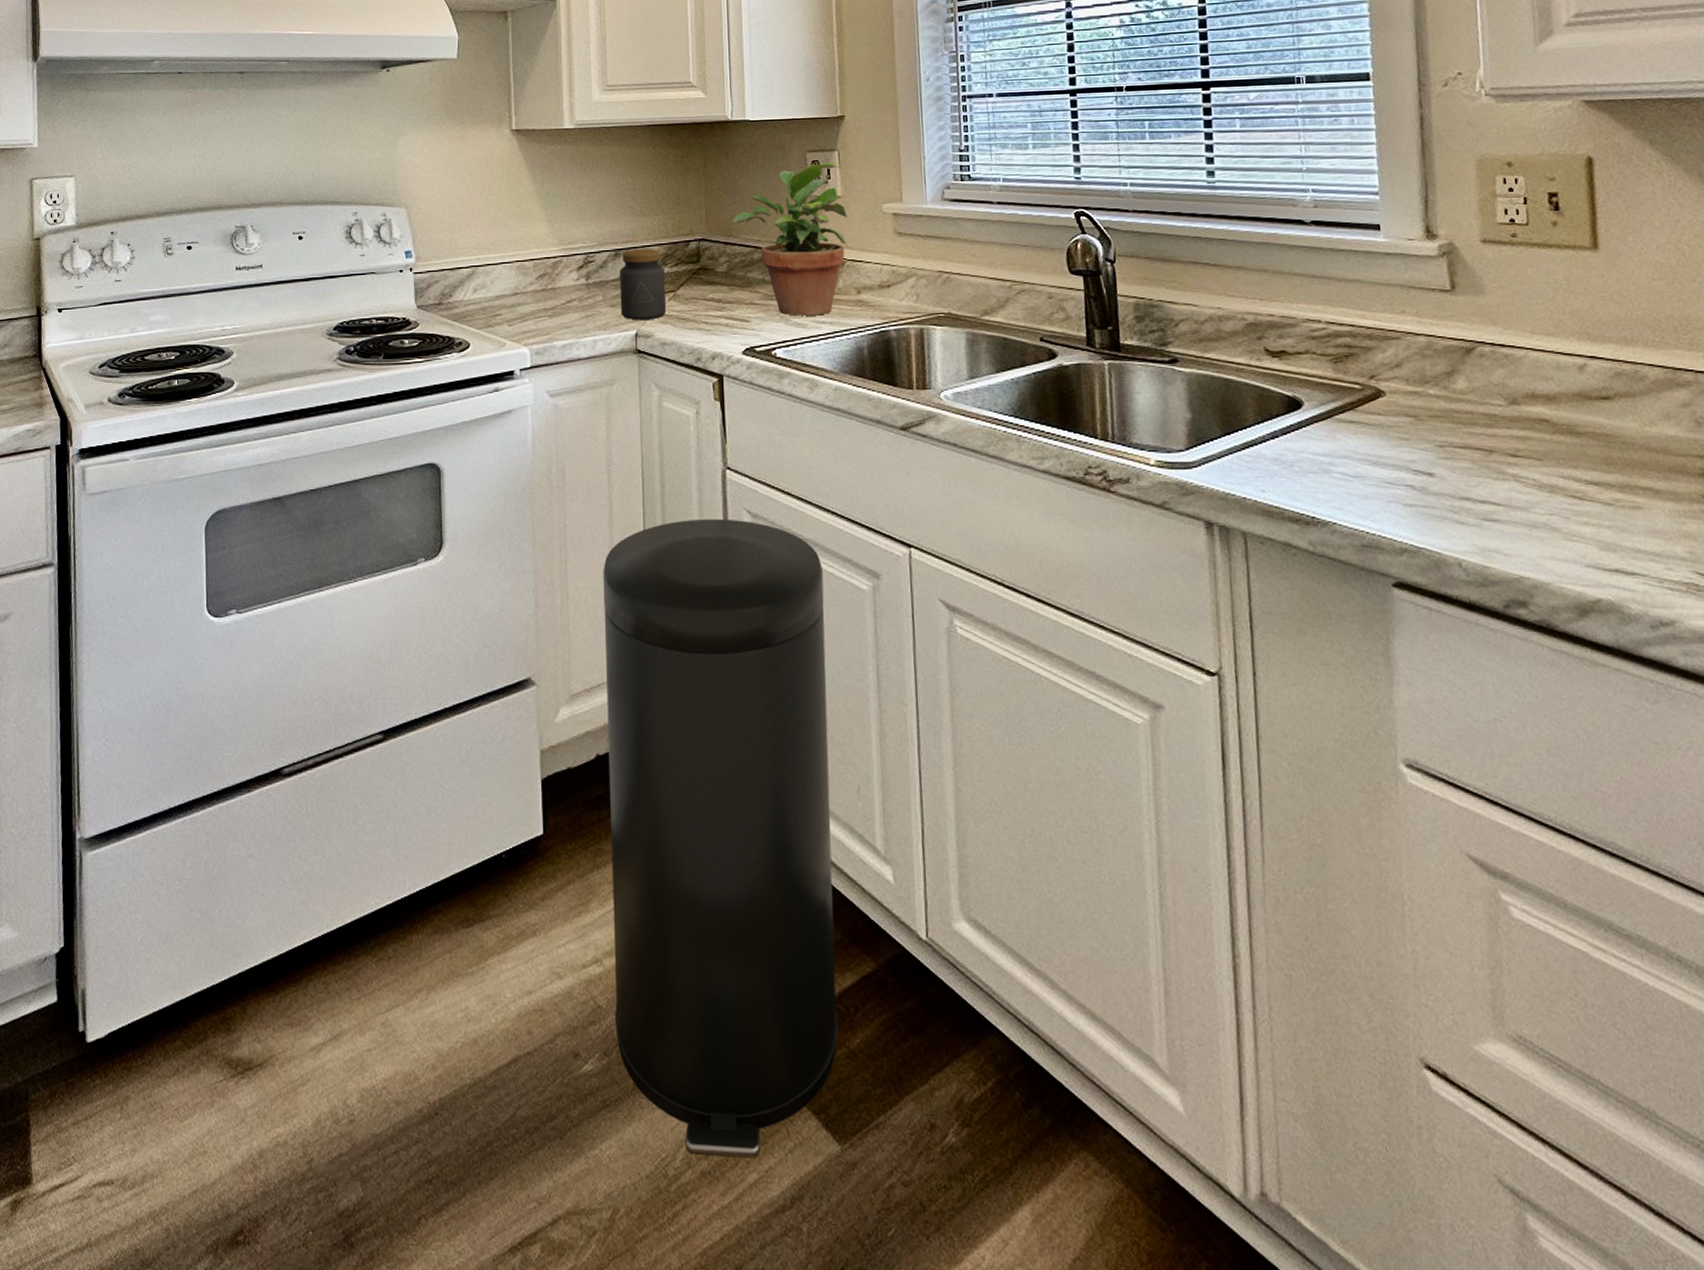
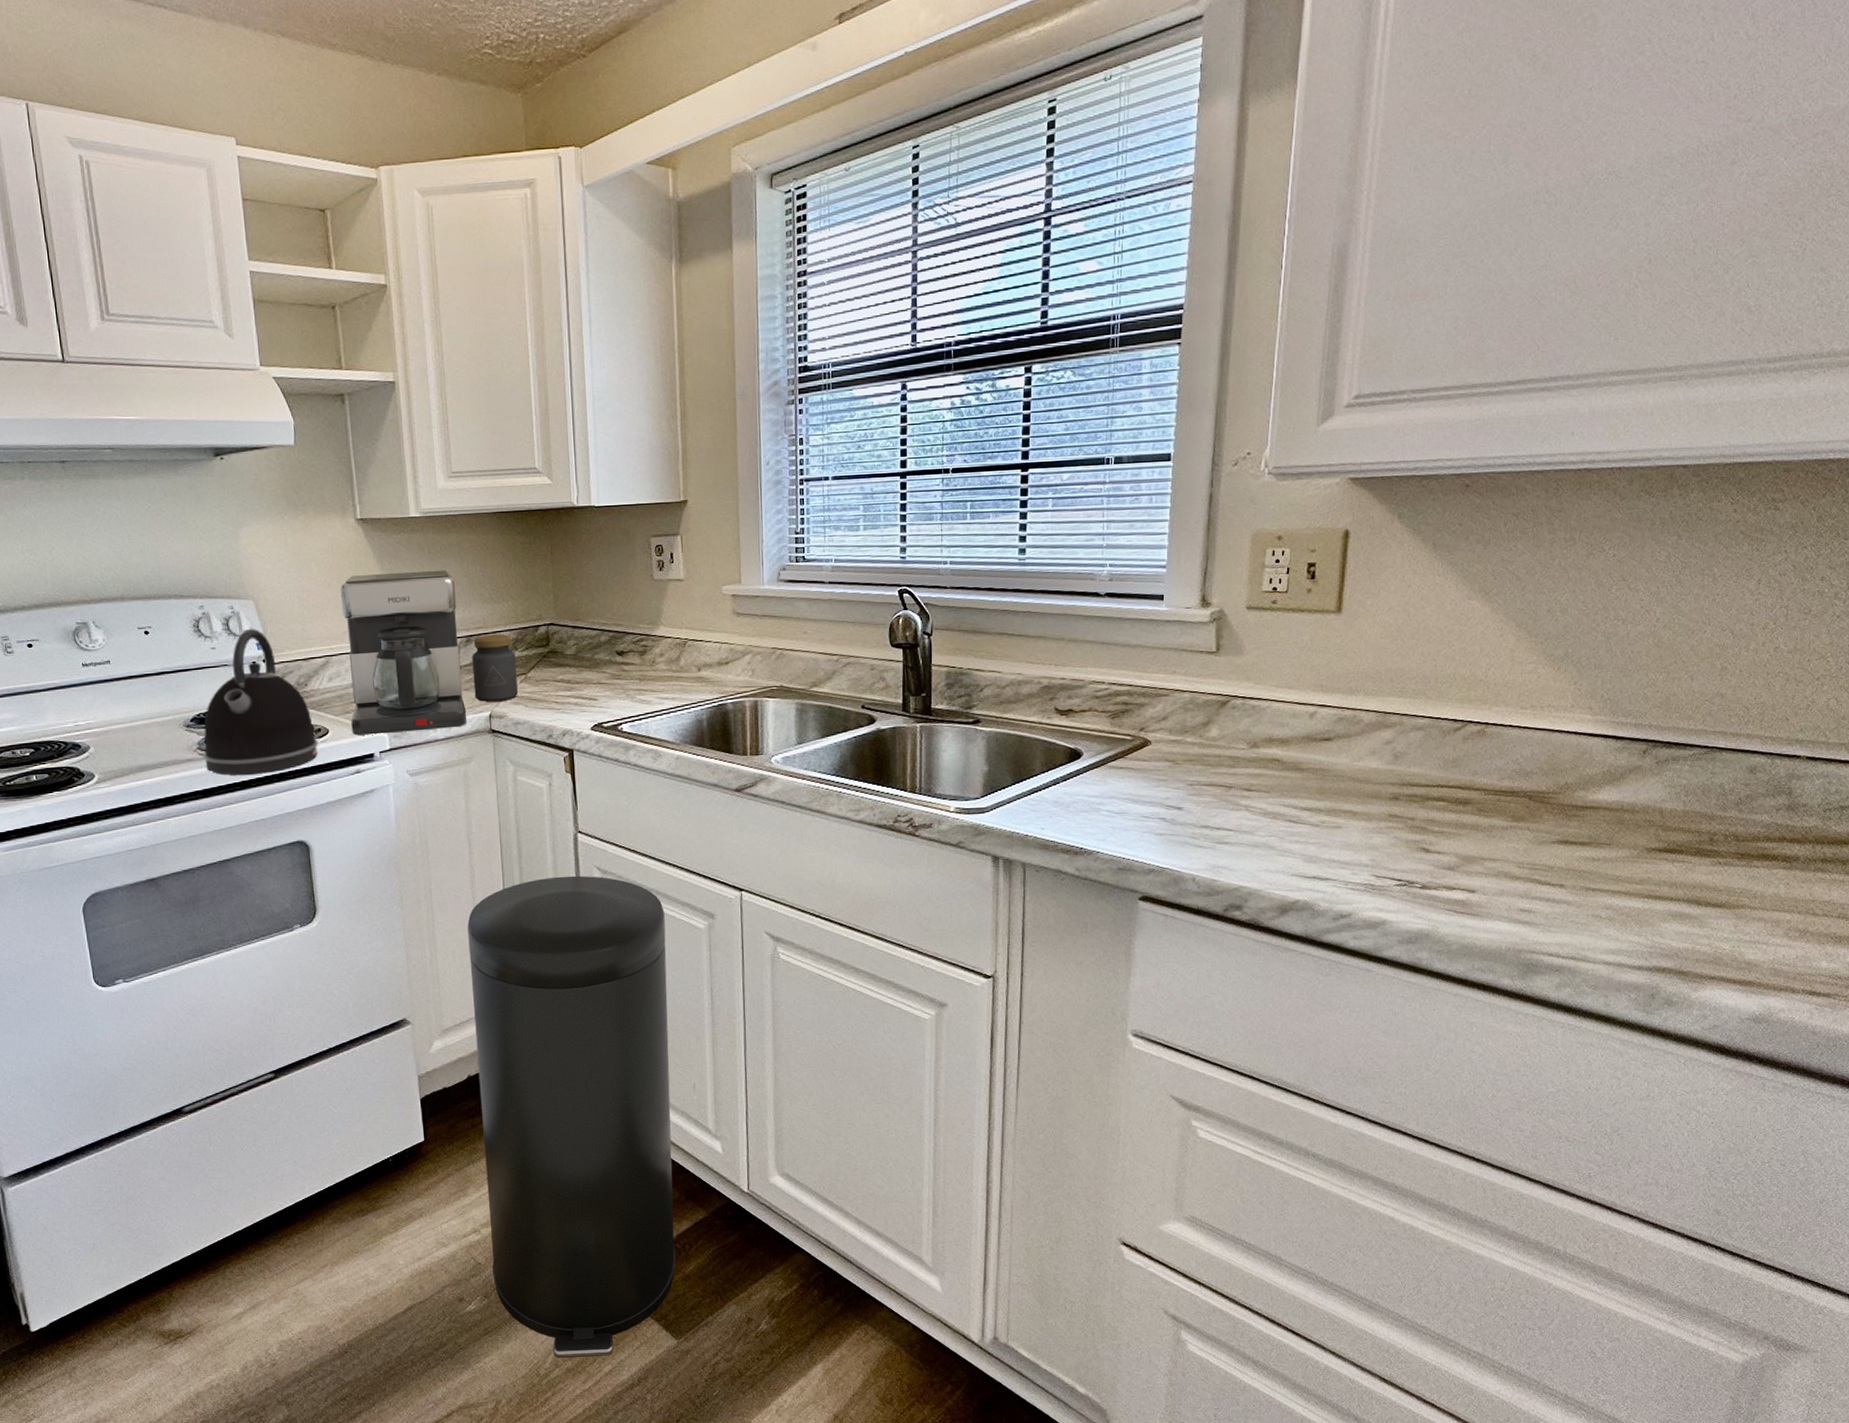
kettle: none [342,236,458,388] -> present [202,628,318,775]
coffee maker: none [491,181,612,351] -> present [340,570,467,736]
potted plant: present [733,161,849,316] -> none [580,545,690,693]

